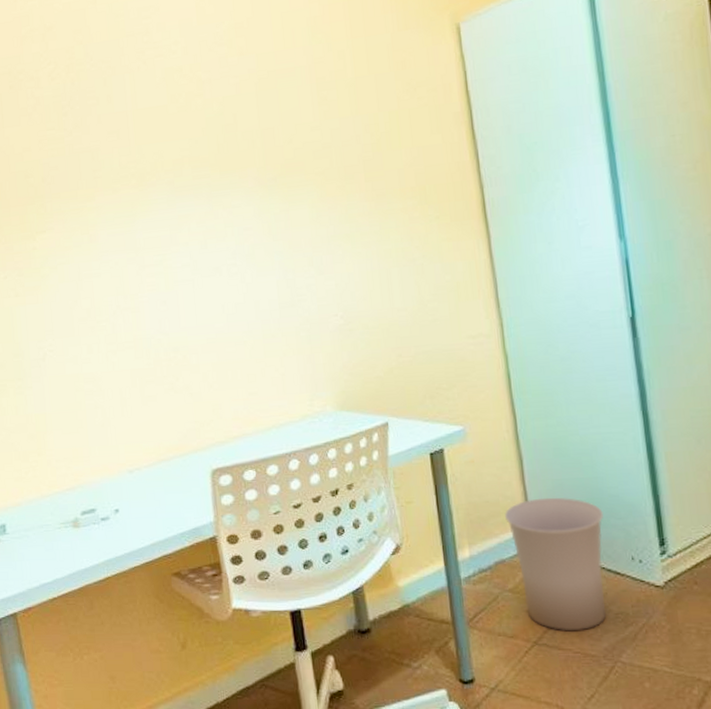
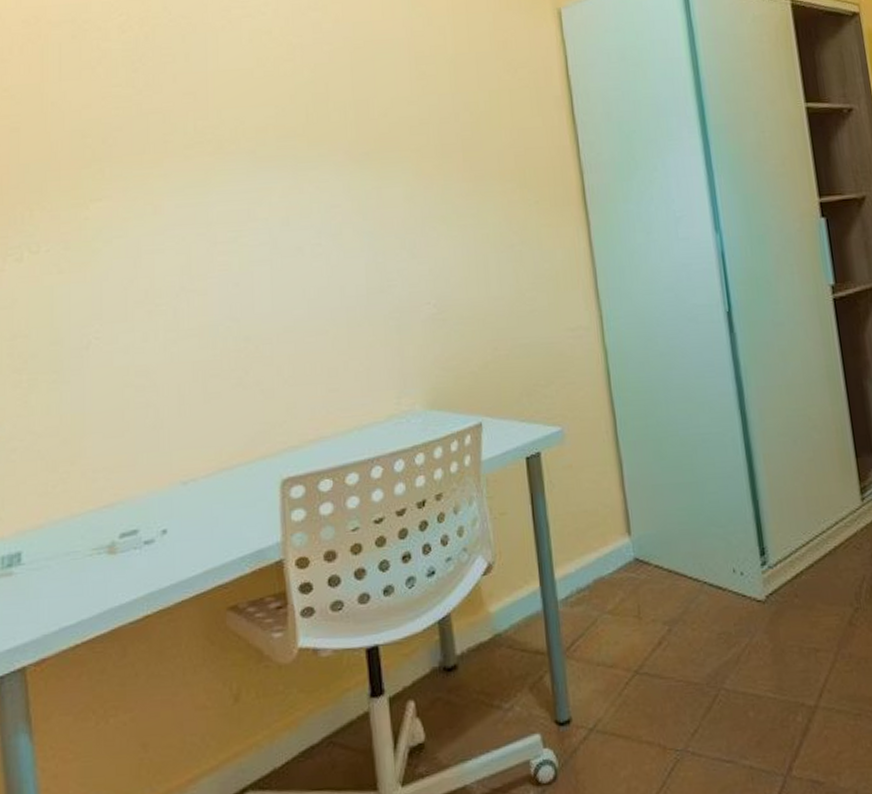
waste bin: present [505,497,607,630] -> none [604,504,709,656]

